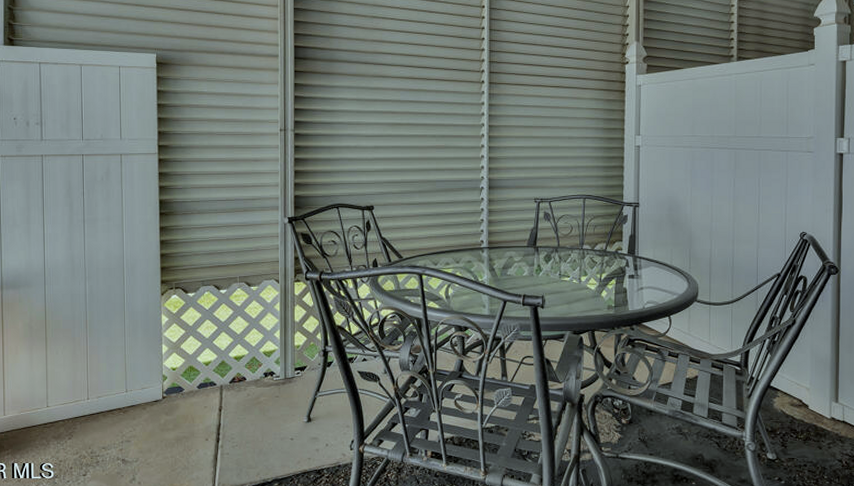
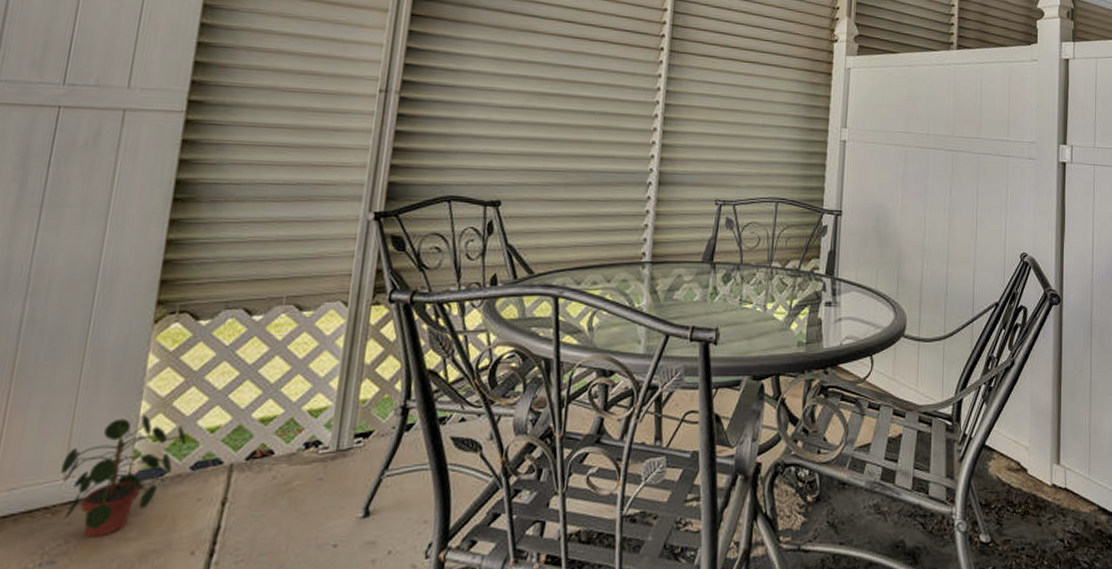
potted plant: none [124,353,192,428] -> present [61,414,187,538]

